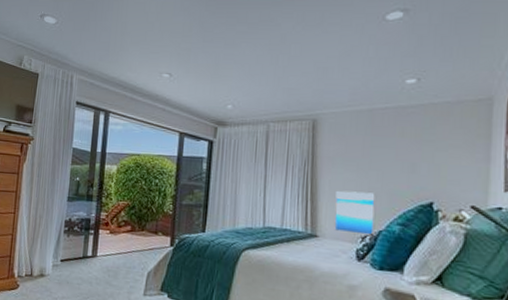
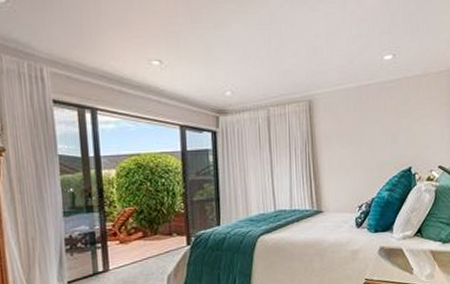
wall art: present [334,190,376,236] -> none [335,165,369,205]

